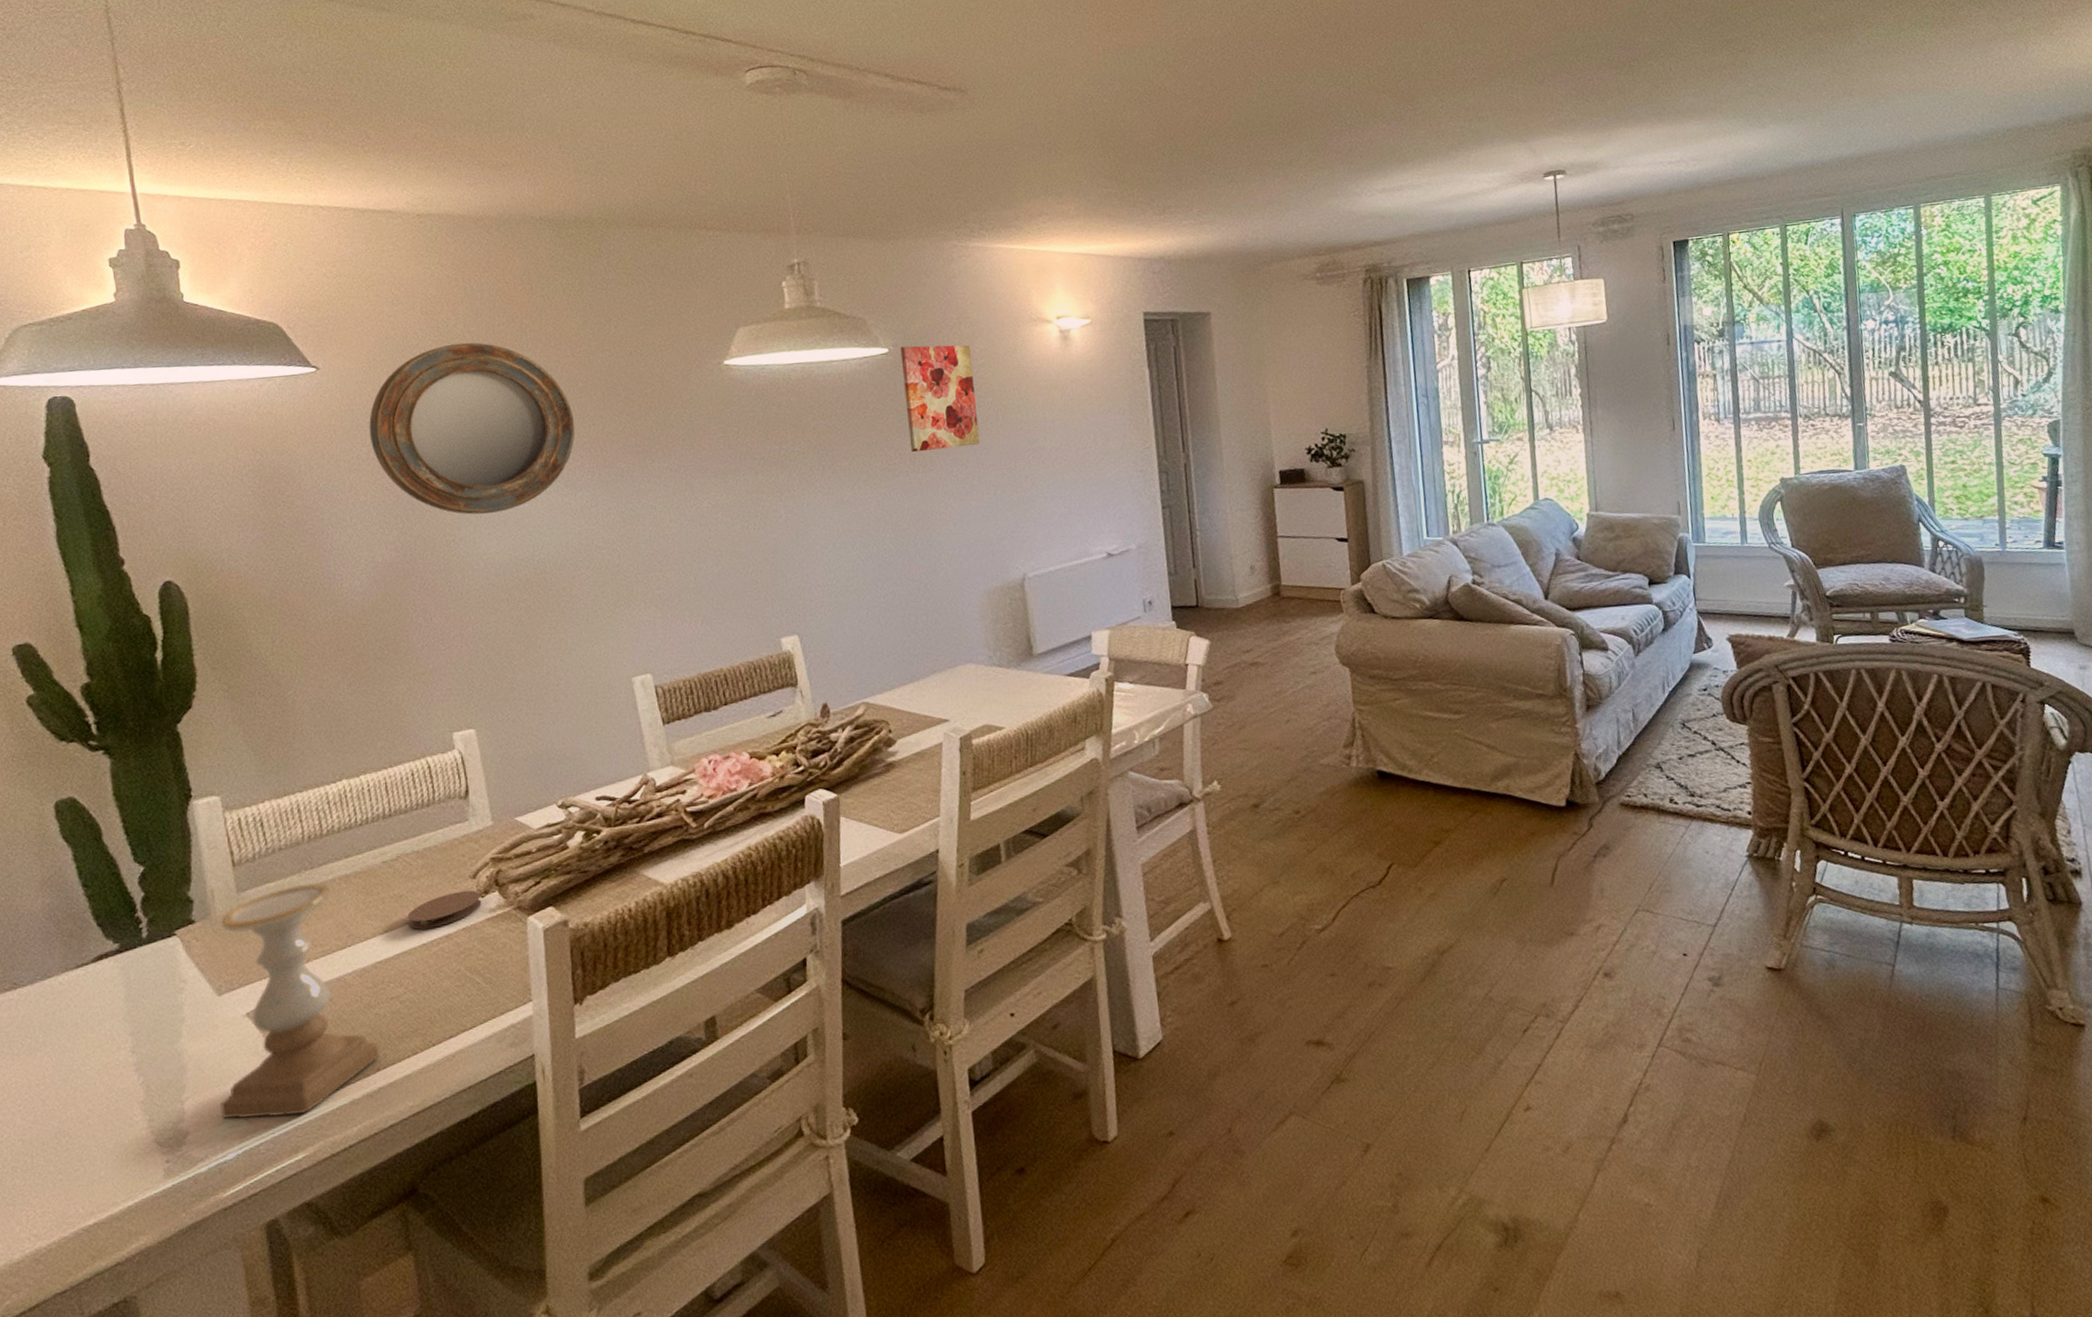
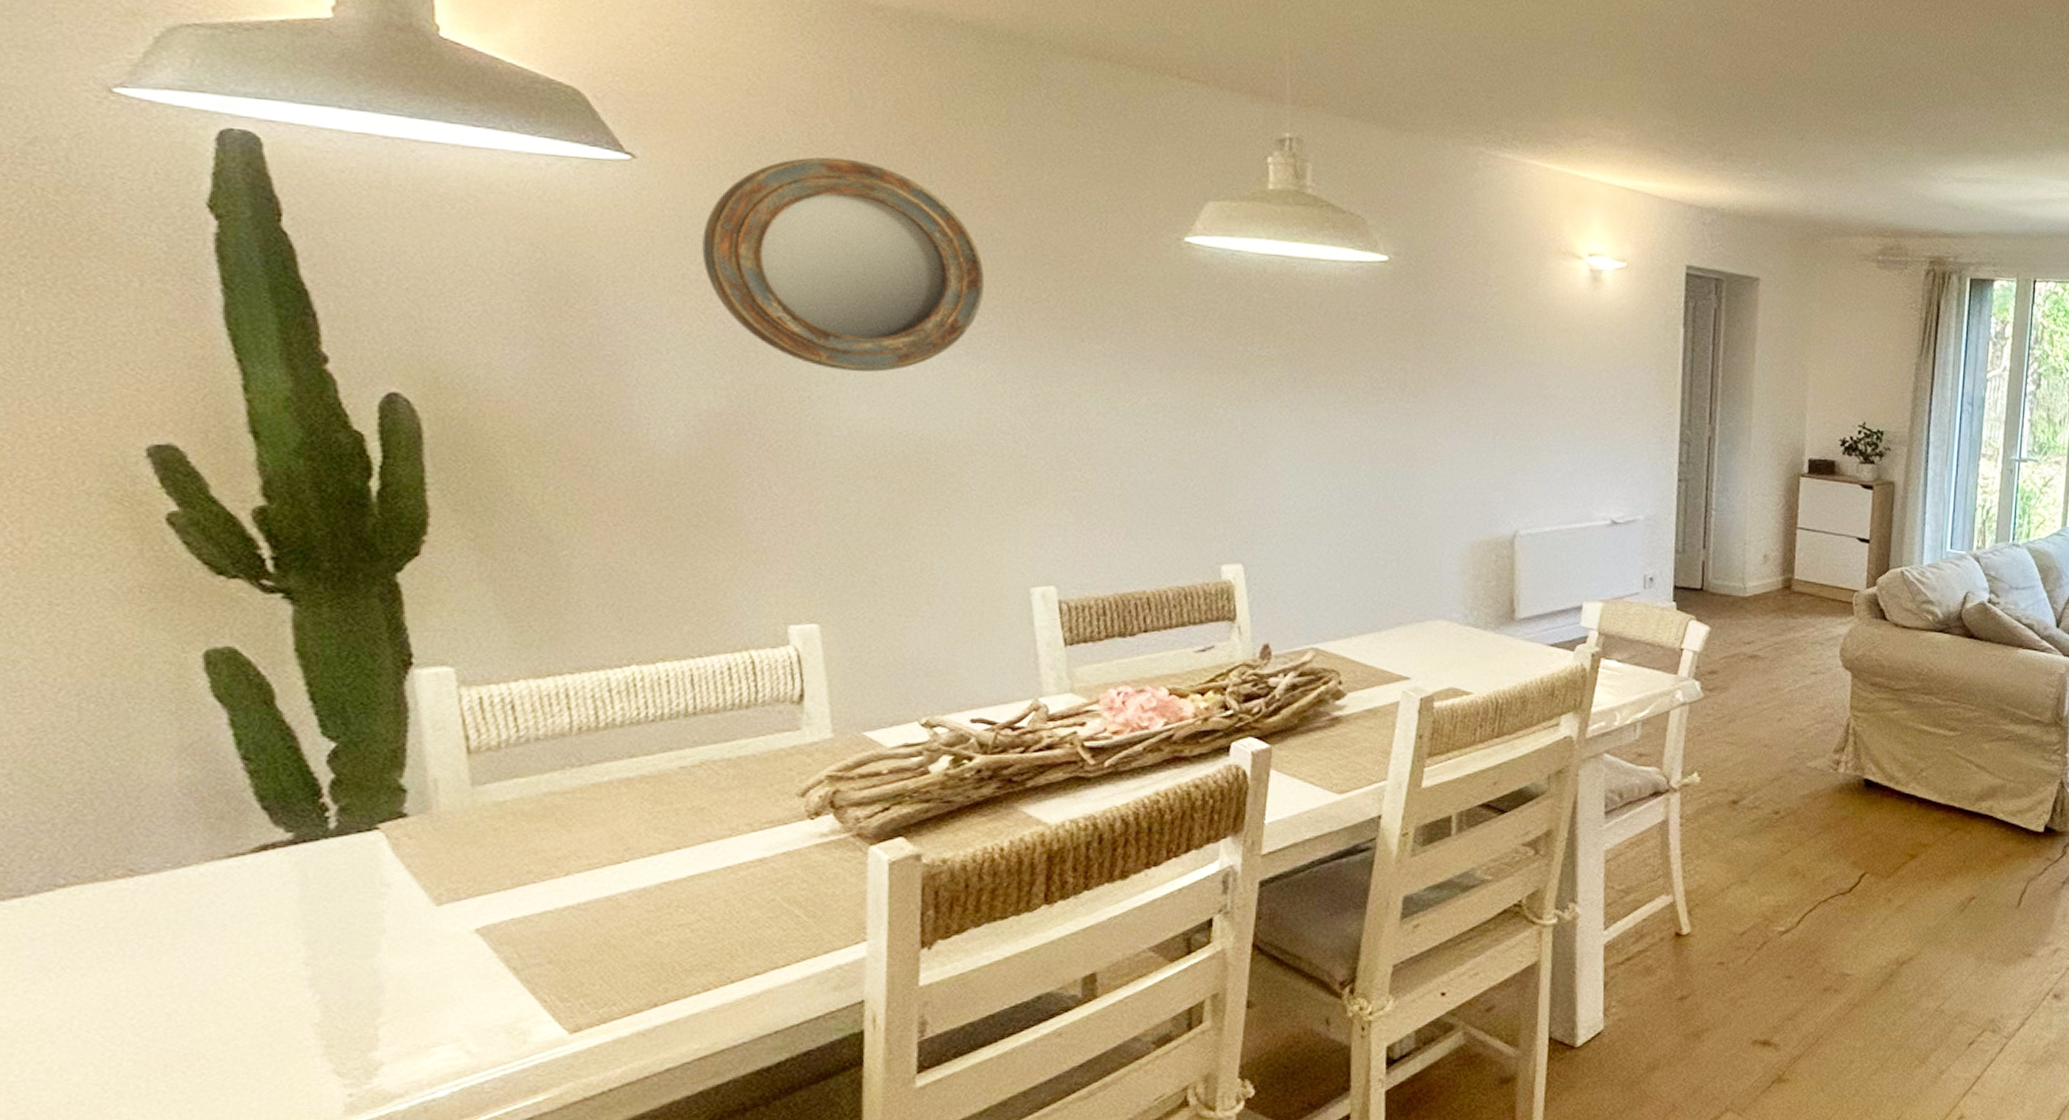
candle holder: present [220,883,380,1120] -> none [431,783,659,1052]
coaster: present [407,890,482,930] -> none [708,810,810,849]
wall art: present [900,345,980,453] -> none [1401,257,1486,381]

